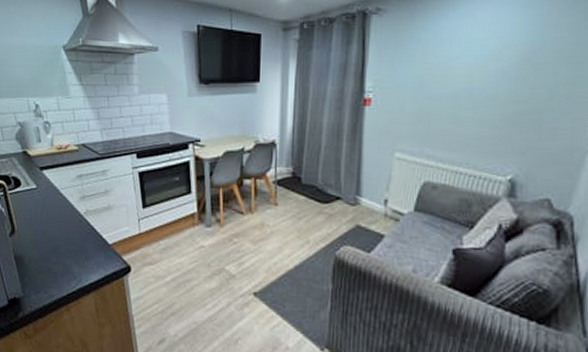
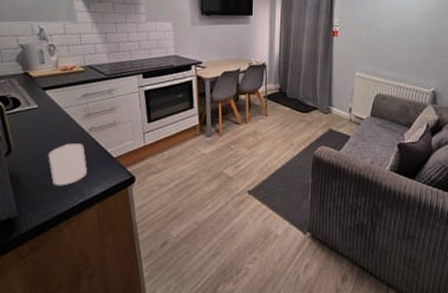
mug: none [47,226,84,270] -> present [48,143,87,186]

